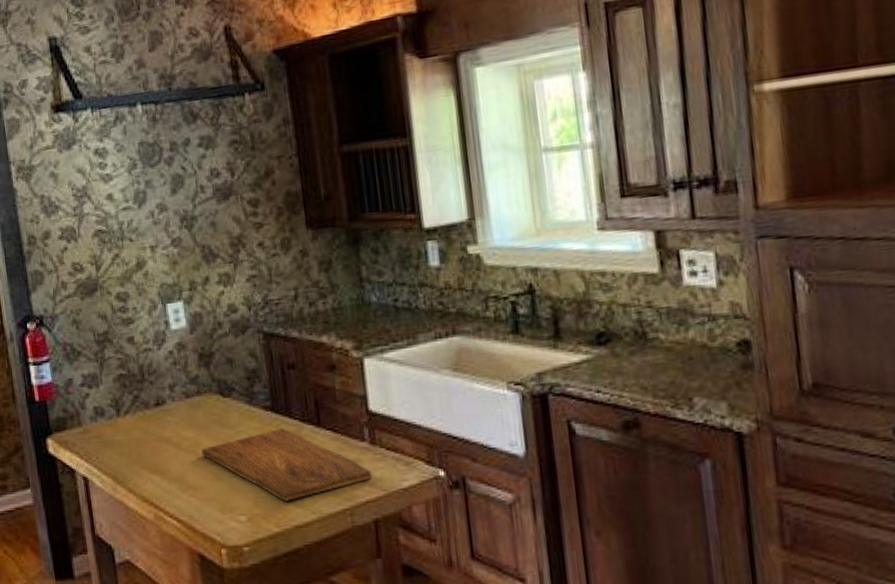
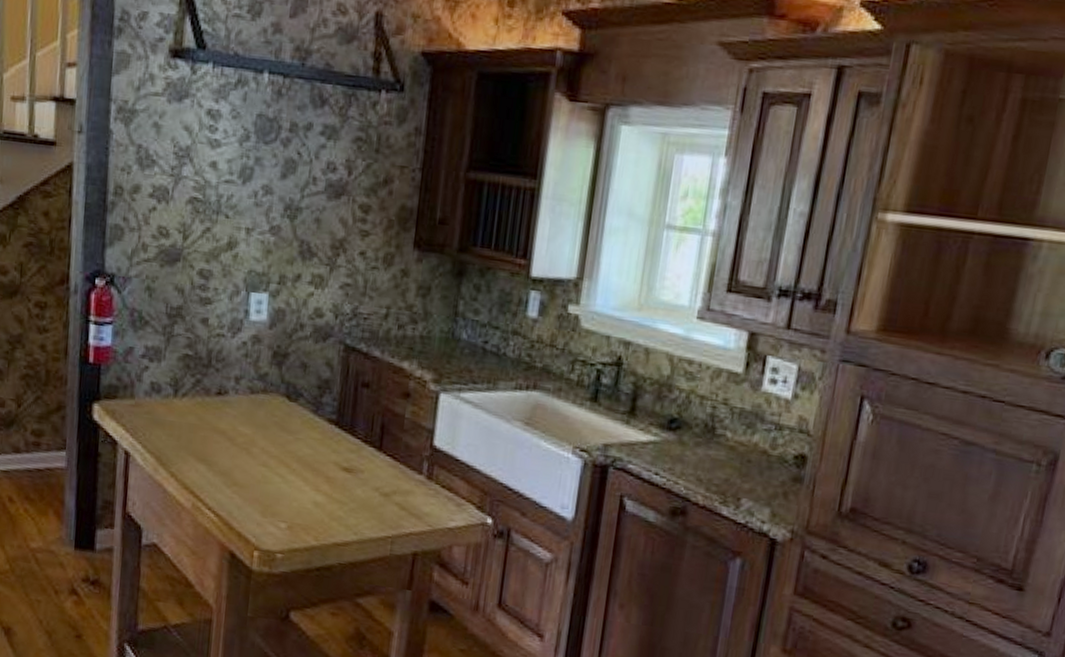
cutting board: present [201,428,372,501] -> none [254,444,422,518]

